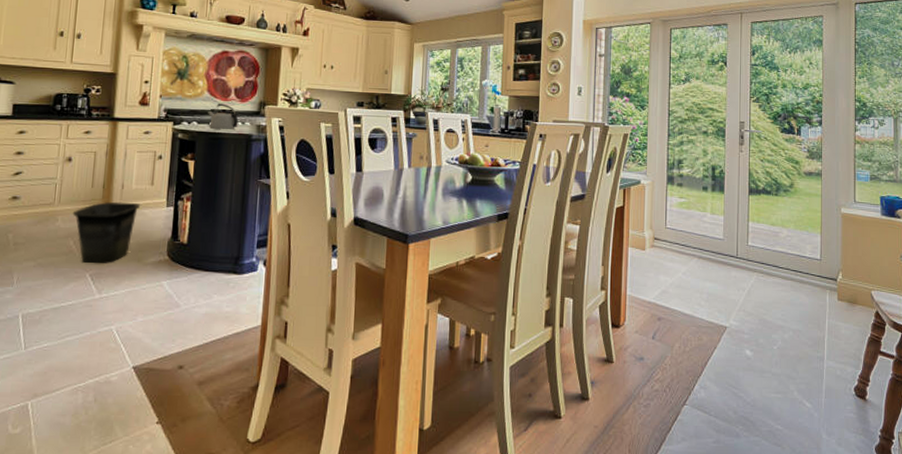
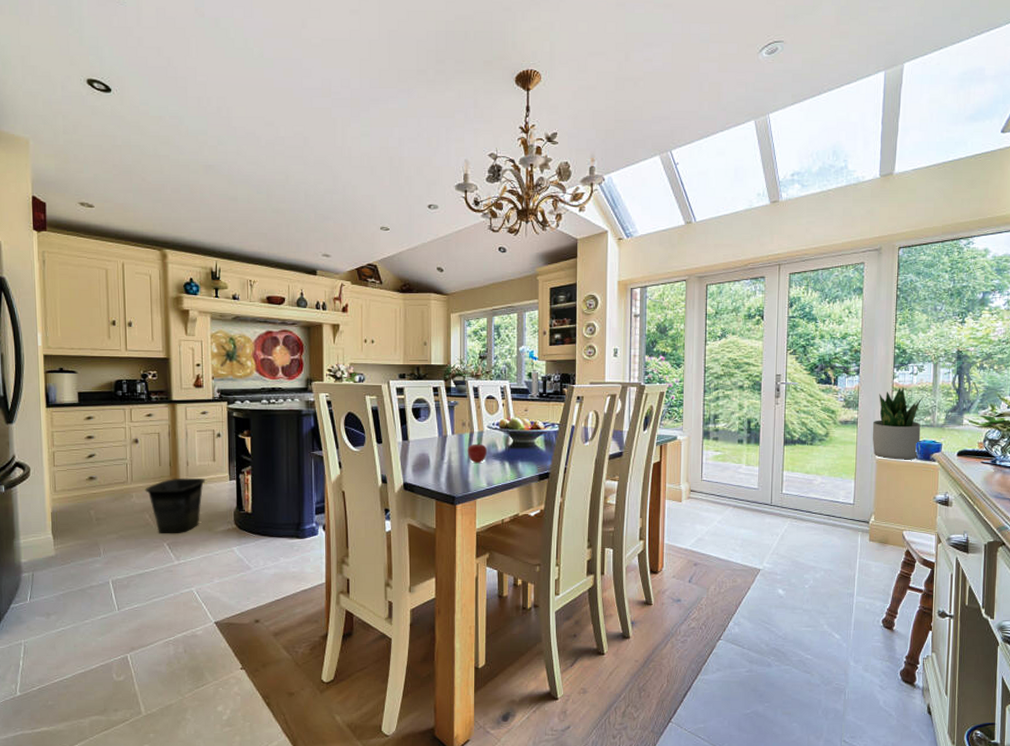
kettle: present [207,103,238,131] -> none [257,382,288,407]
fruit: none [423,177,445,200] -> present [467,442,488,464]
planter: none [836,140,885,216] -> present [872,387,923,460]

